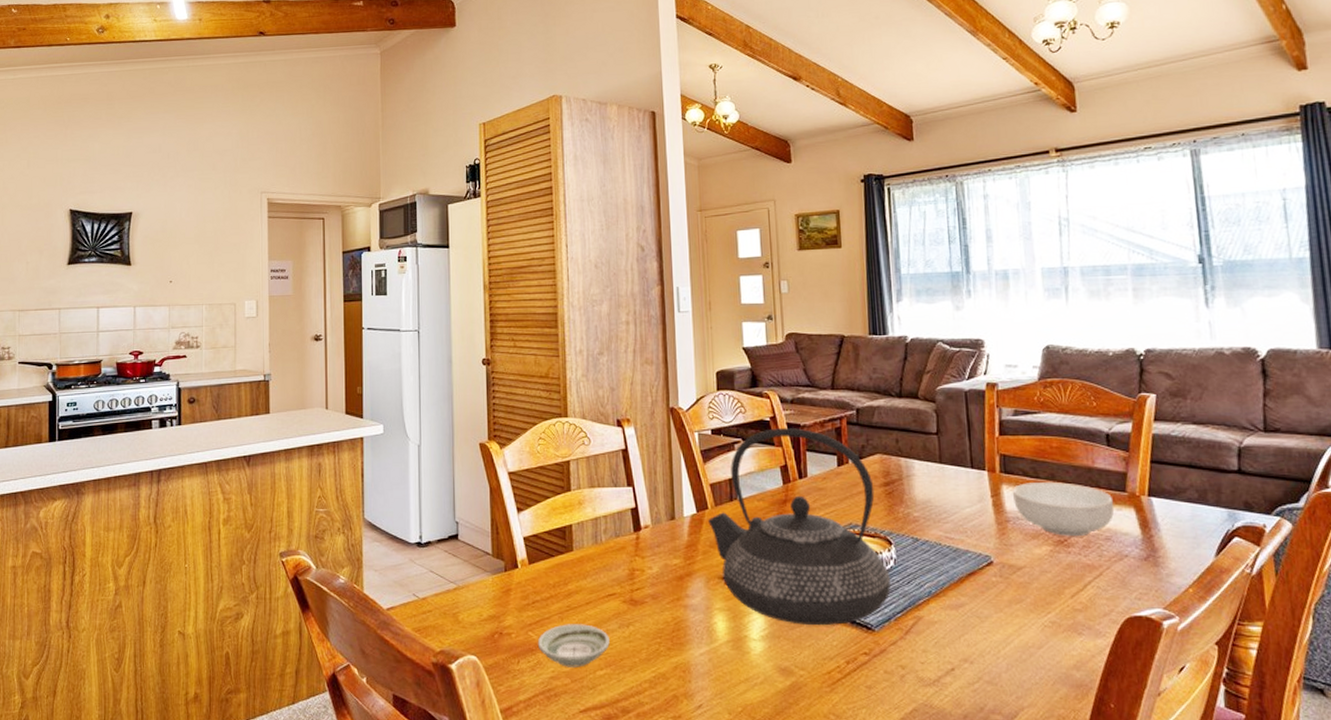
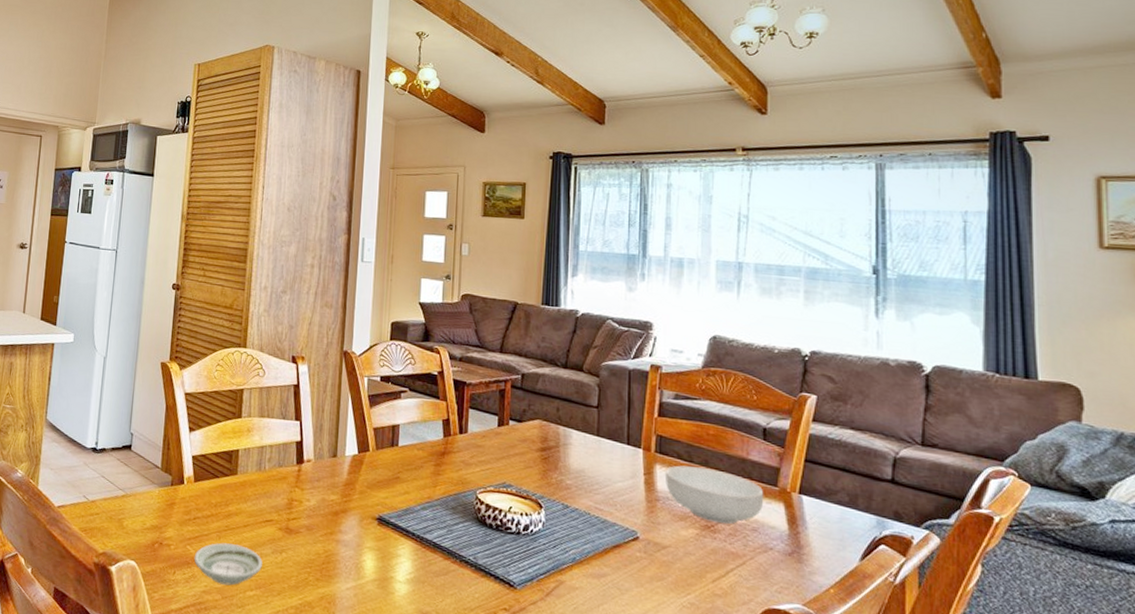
teapot: present [708,428,891,626] -> none [368,382,537,578]

